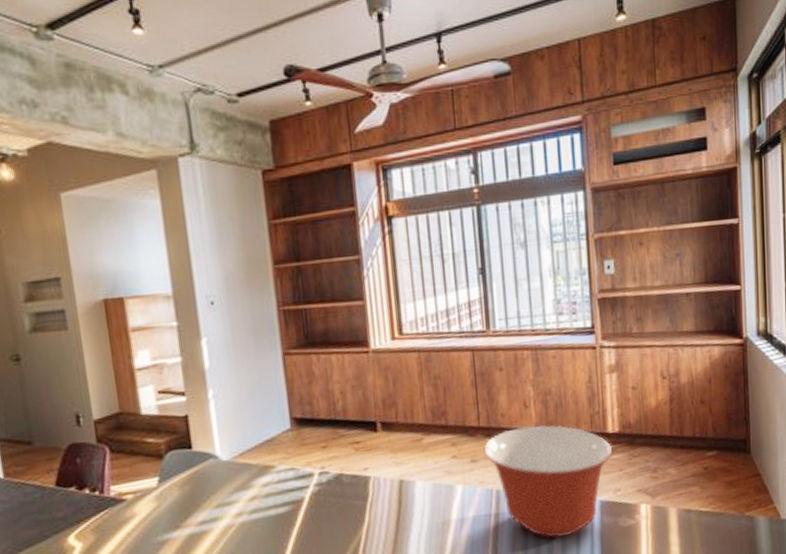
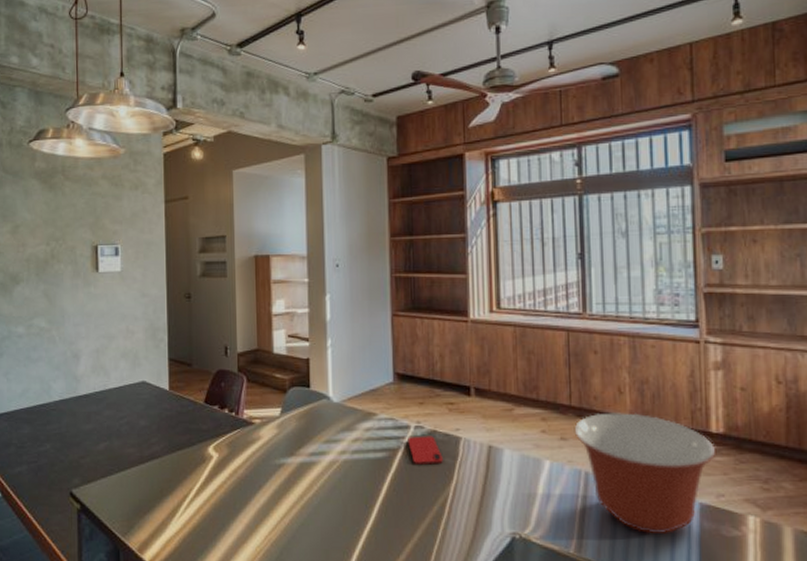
smartphone: none [312,480,353,513] -> present [408,436,443,465]

